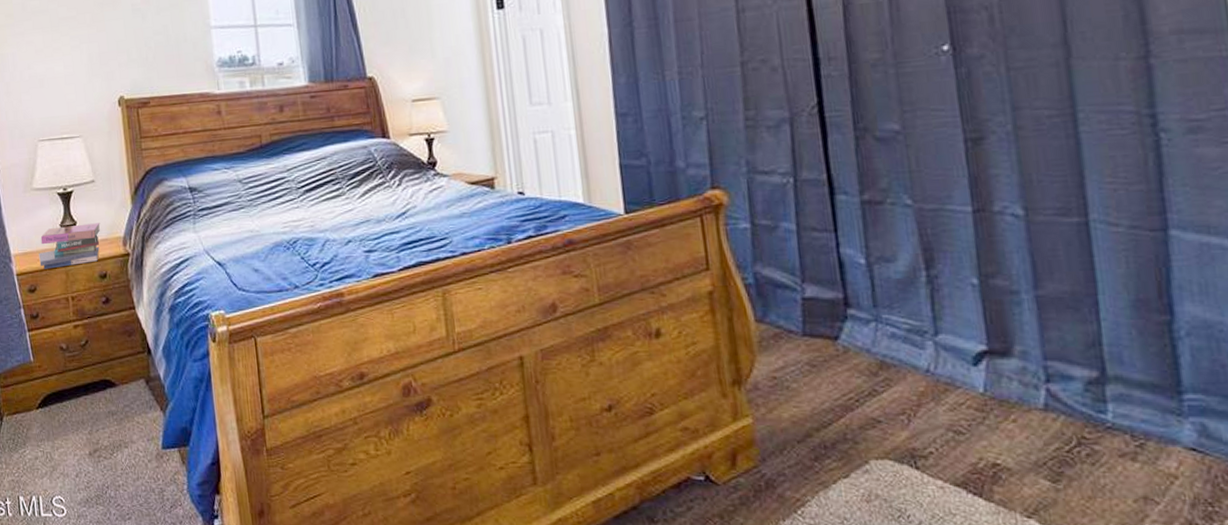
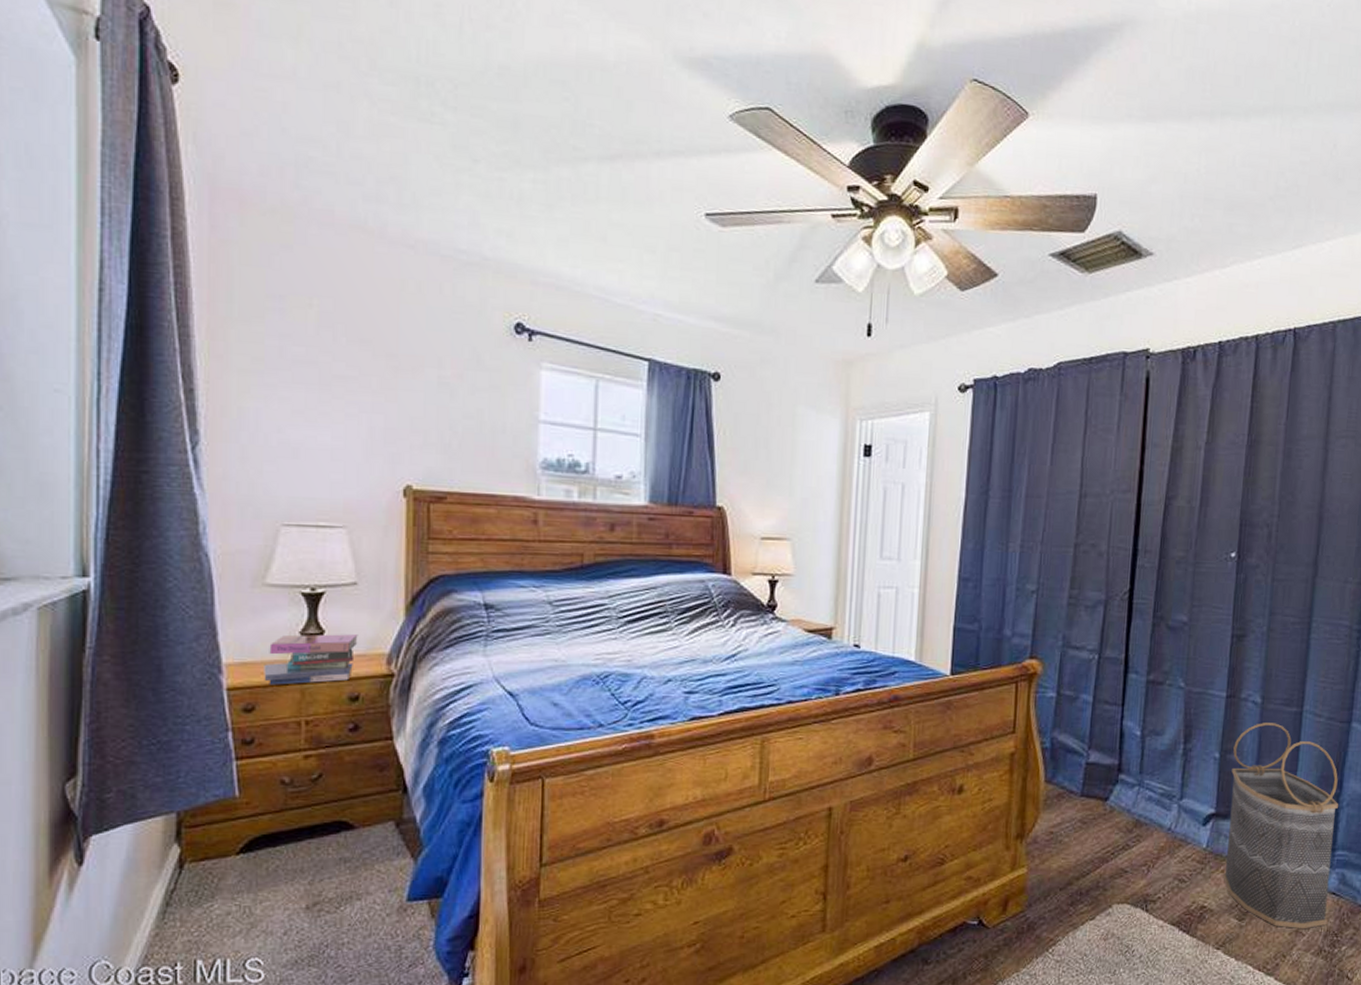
basket: none [996,238,1193,496] -> present [1223,723,1339,930]

